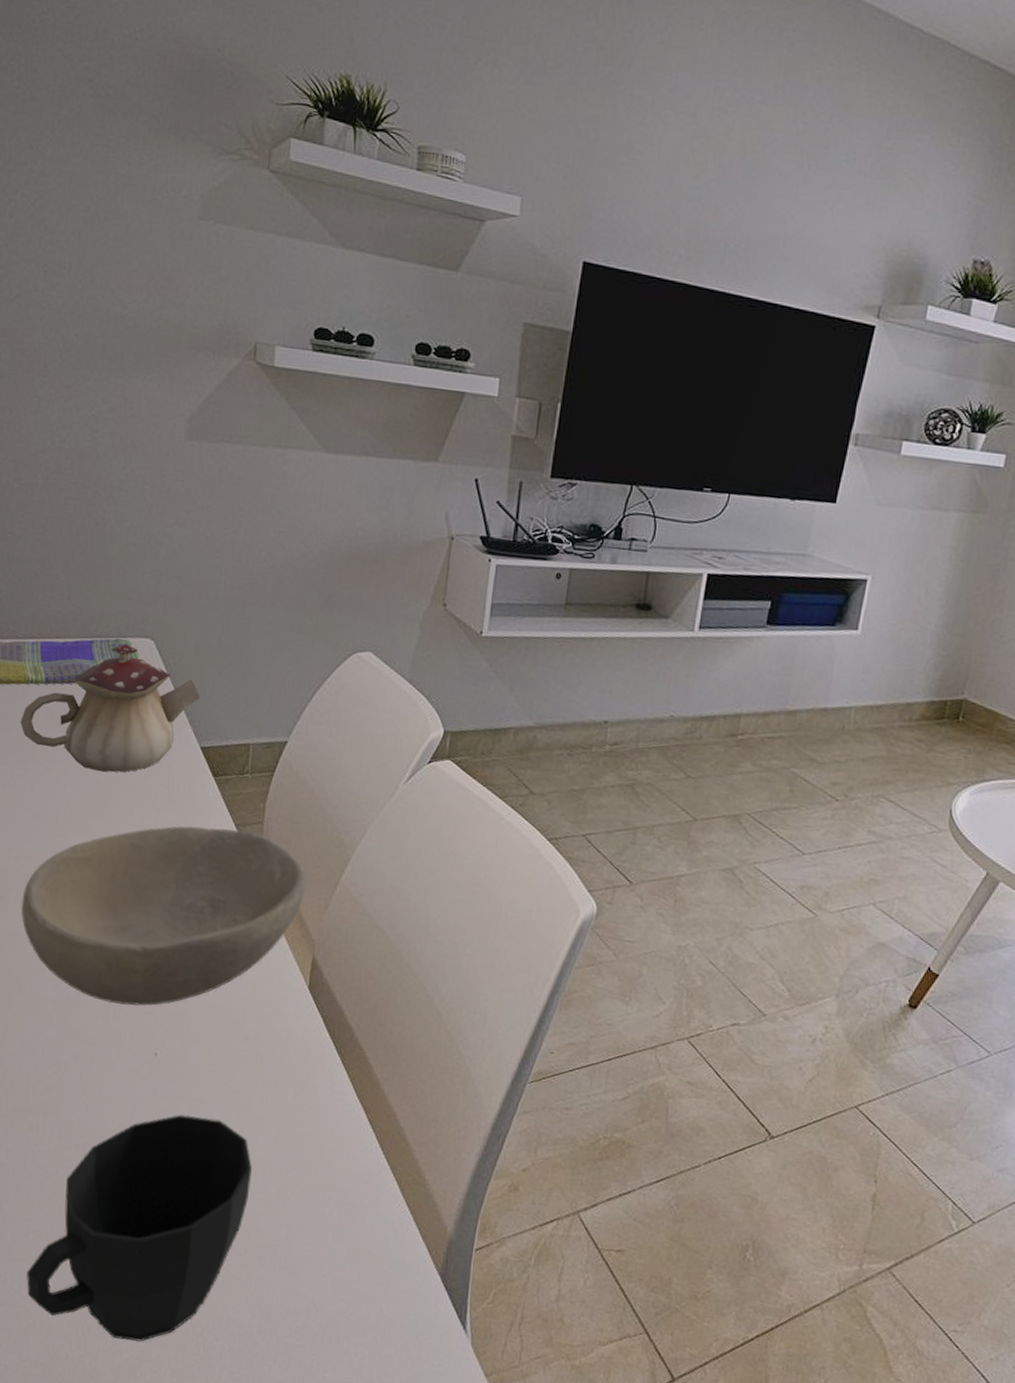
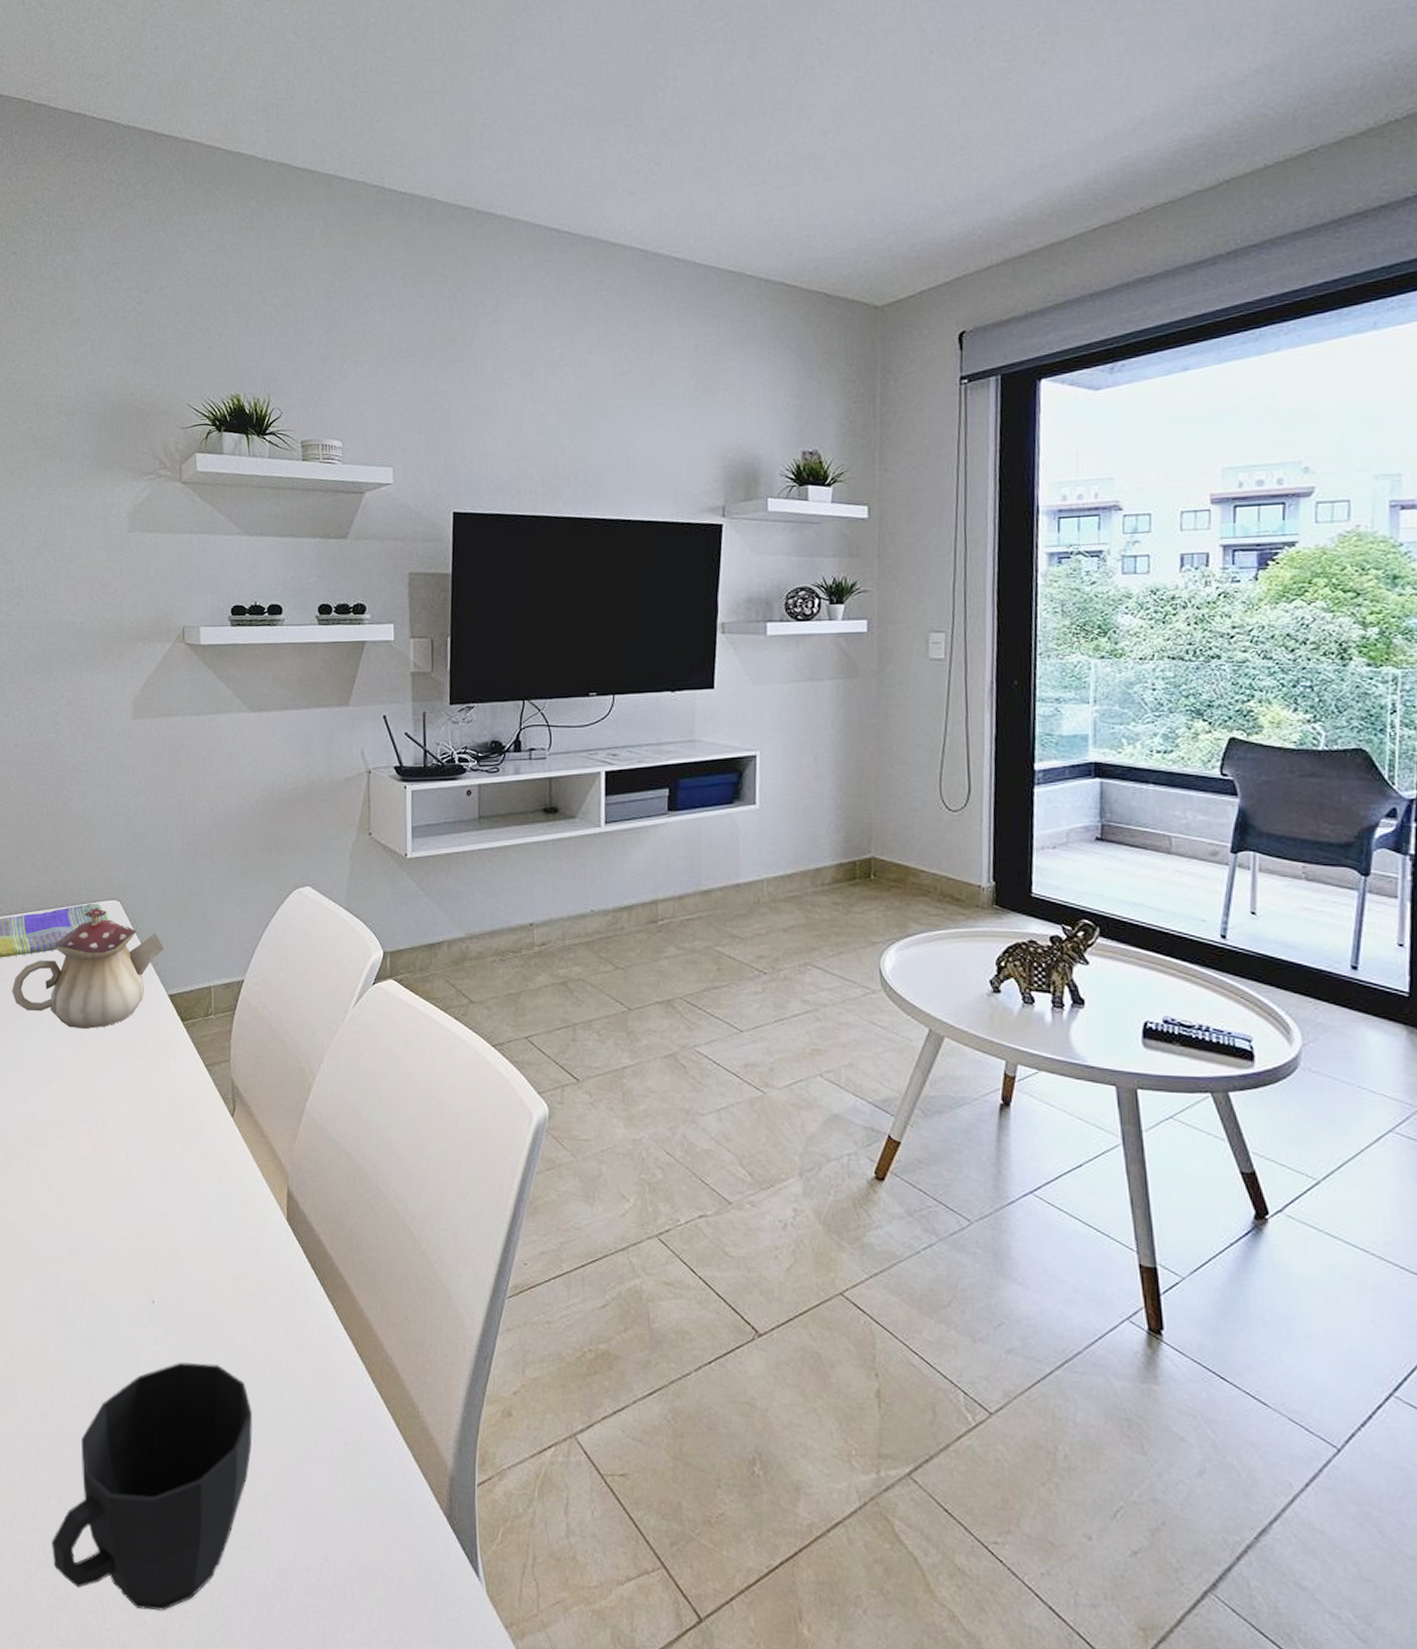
bowl: present [21,826,307,1006] -> none [24,1070,275,1255]

